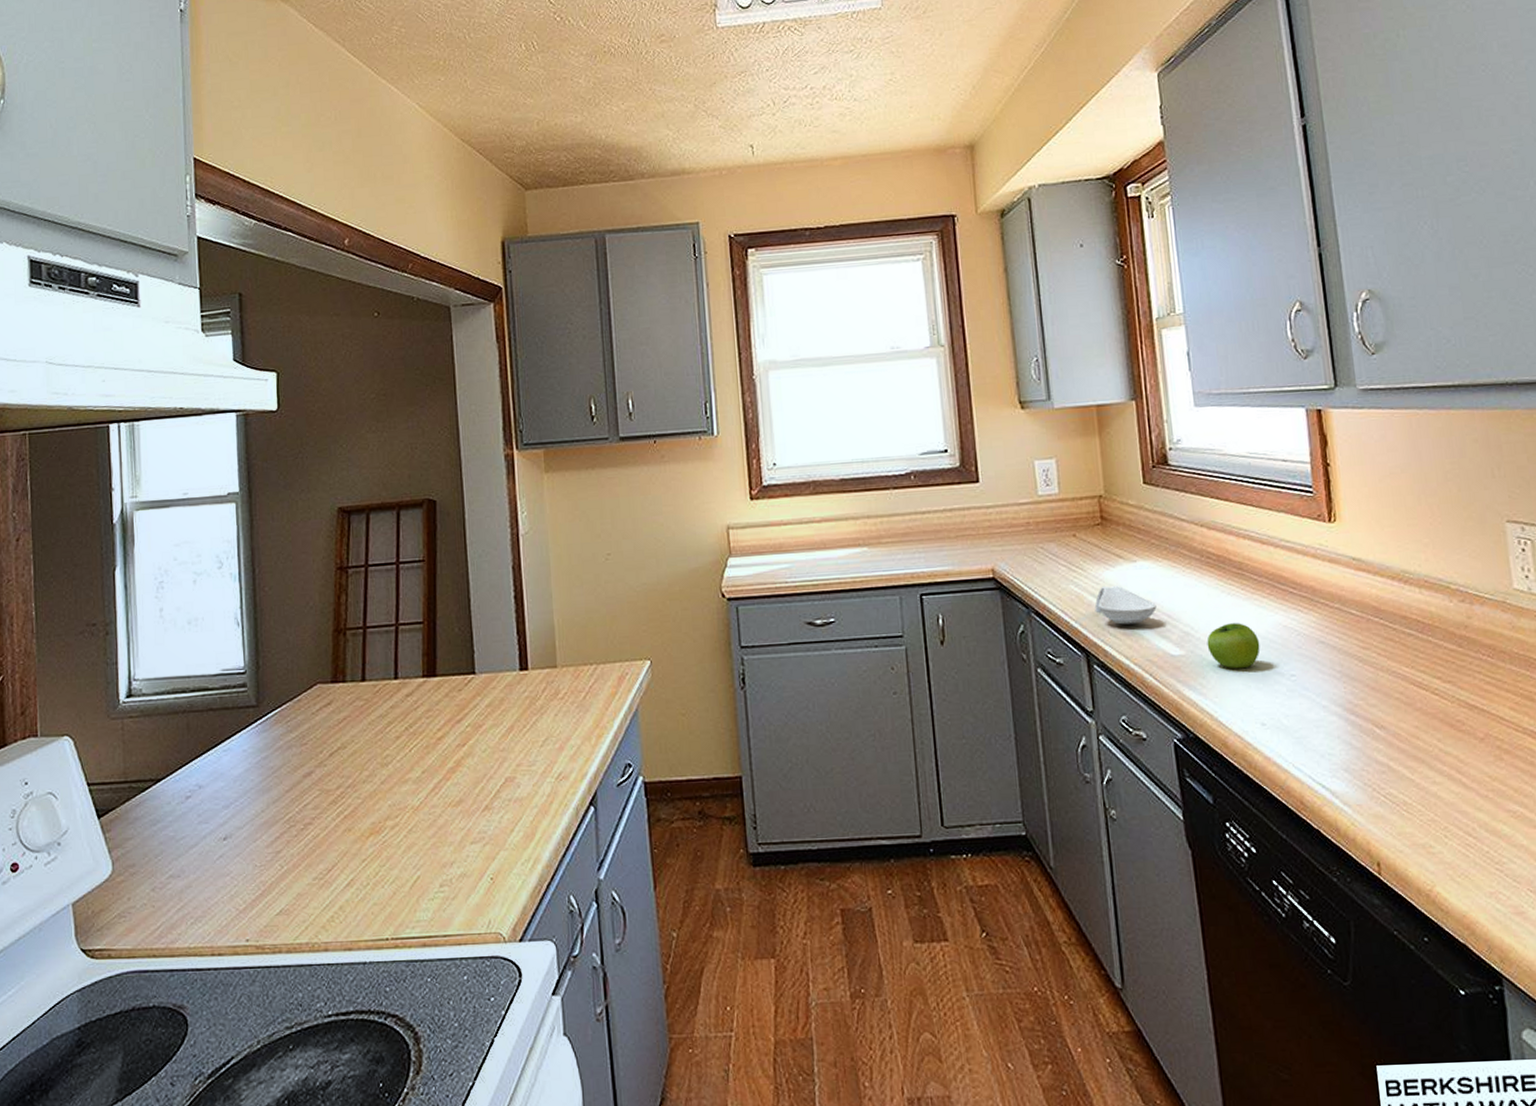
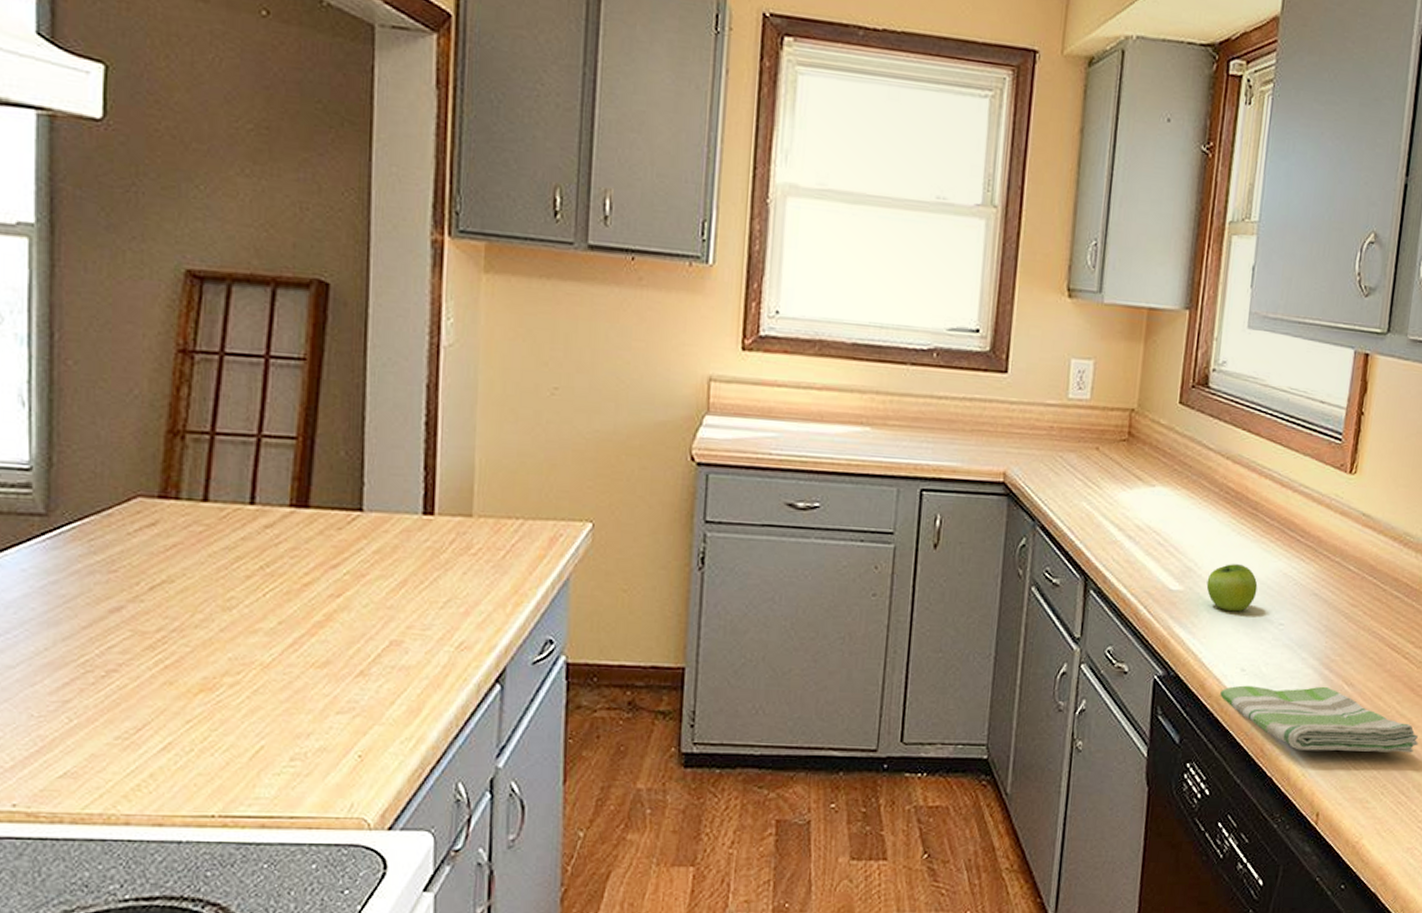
spoon rest: present [1094,585,1157,625] -> none [1102,507,1166,552]
dish towel: none [1245,731,1473,799] -> present [1220,685,1418,753]

